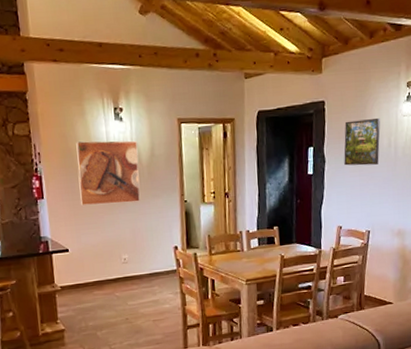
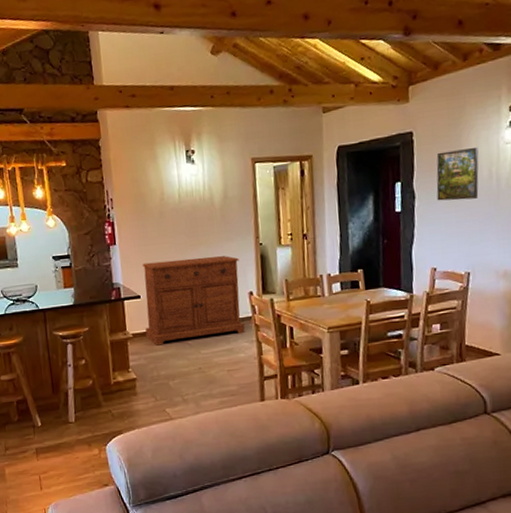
sideboard: none [70,212,170,298] -> present [142,256,245,346]
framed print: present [76,140,140,205] -> none [148,182,213,251]

